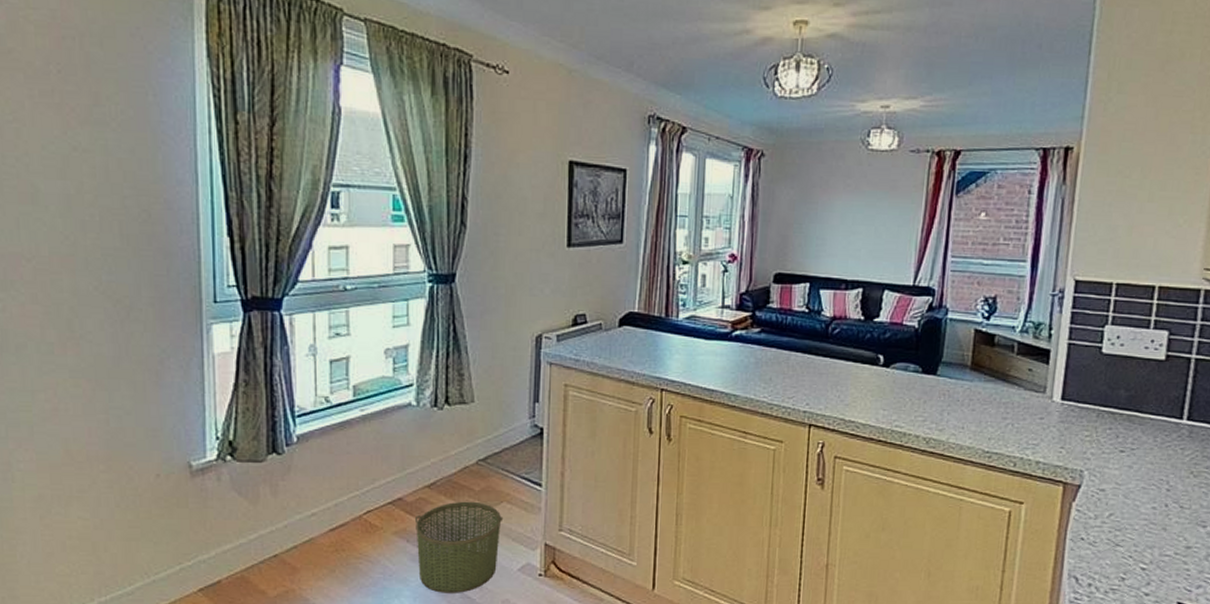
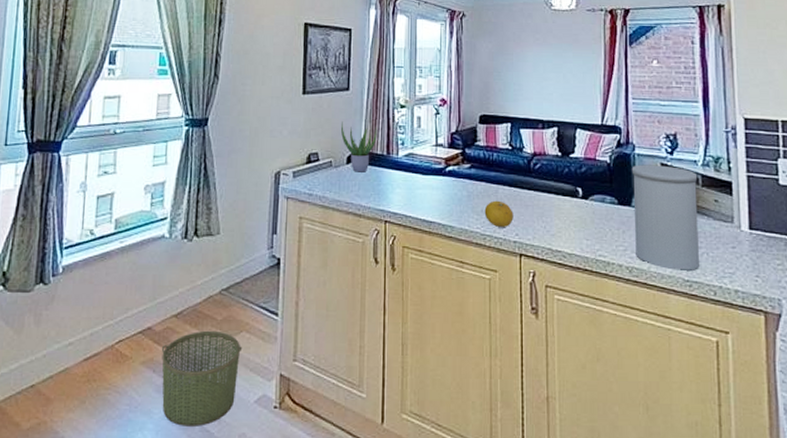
potted plant: none [612,279,655,336] -> present [340,121,377,172]
fruit: none [773,368,805,396] -> present [484,200,514,227]
canister: none [935,330,1014,442] -> present [631,164,699,271]

